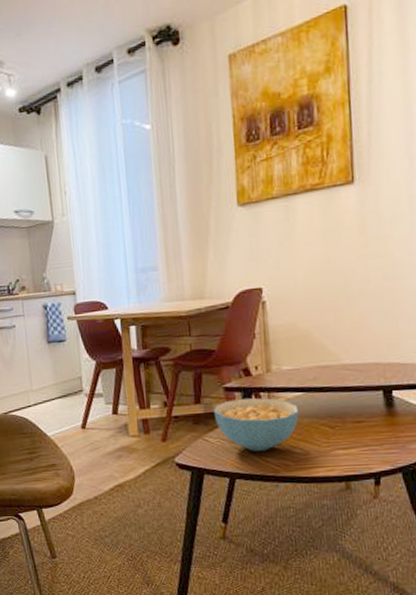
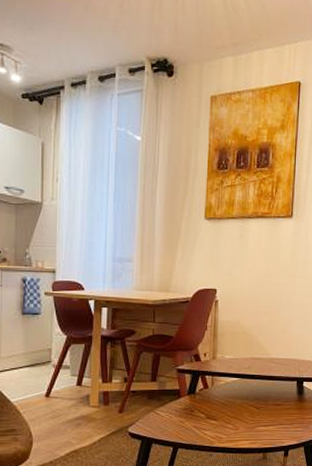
cereal bowl: present [213,398,299,451] -> none [166,379,234,425]

